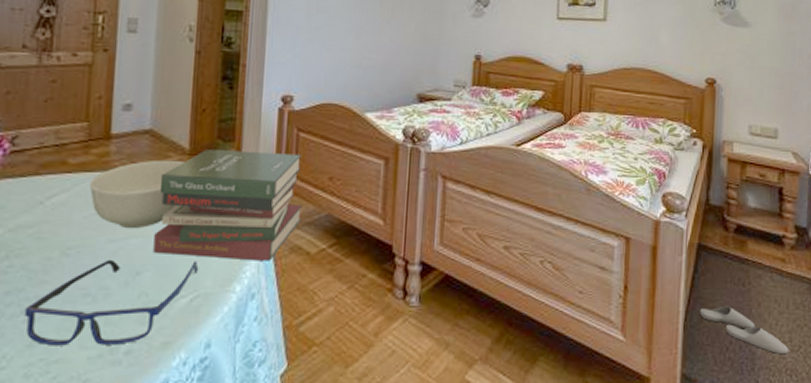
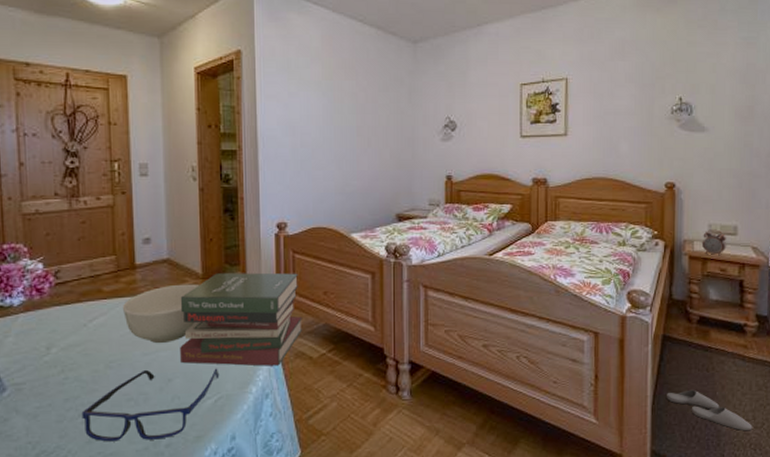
alarm clock: none [741,131,767,160] -> present [701,229,727,256]

